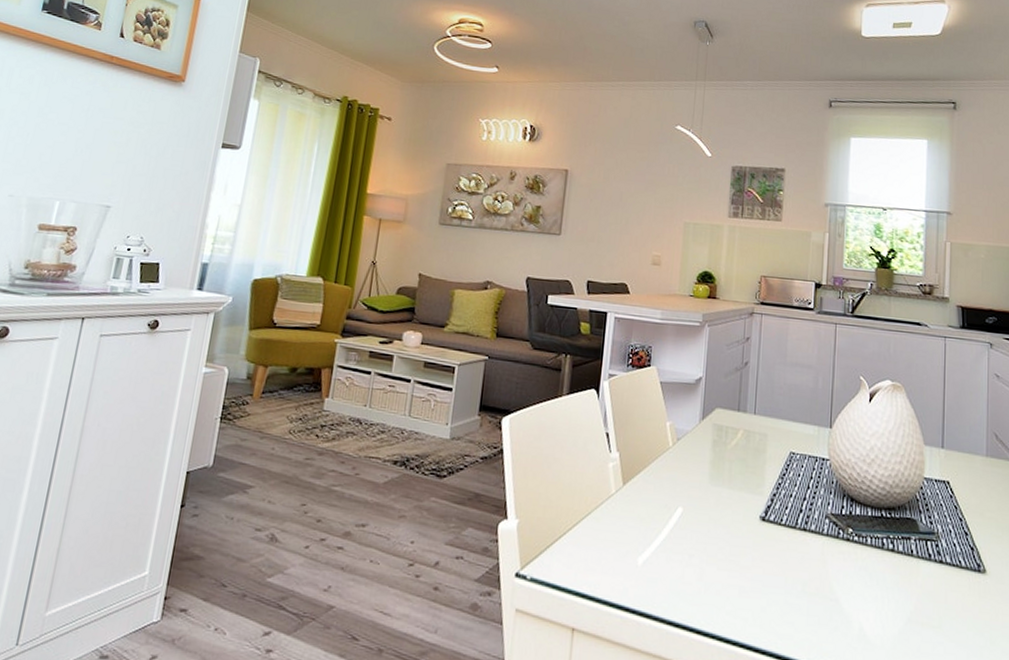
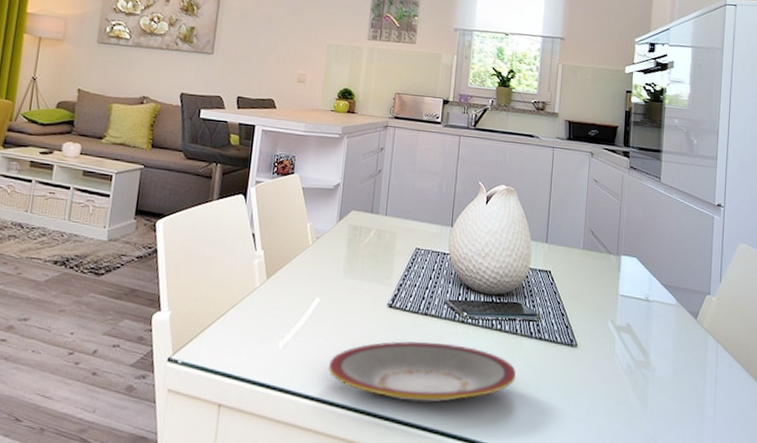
plate: none [695,561,914,636] -> present [329,341,517,403]

